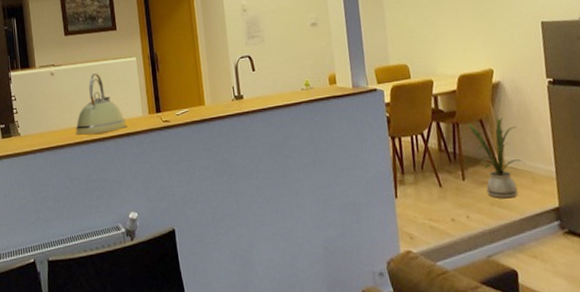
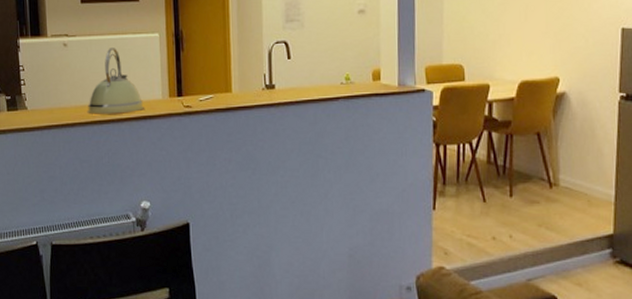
house plant: present [461,111,526,199] -> none [517,122,583,221]

